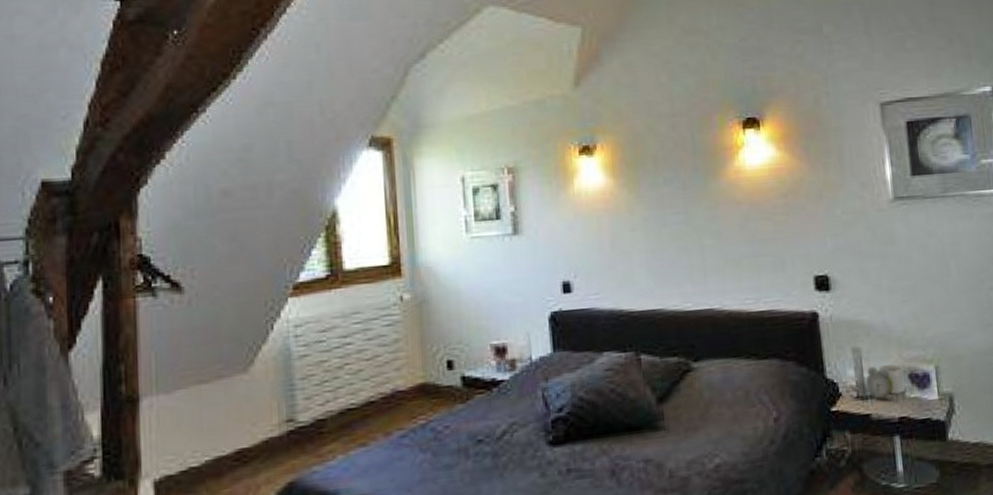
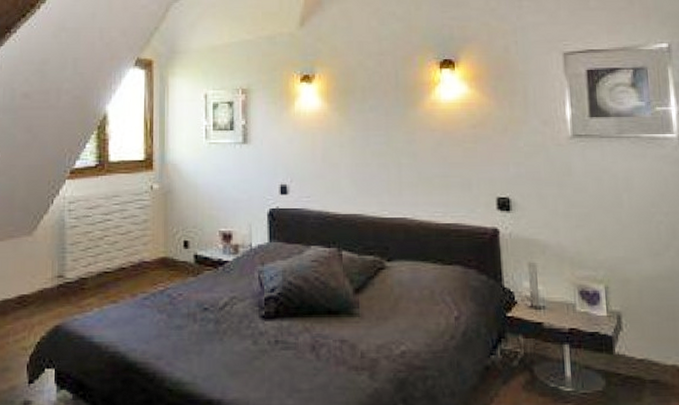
alarm clock: present [865,367,895,402] -> none [539,281,566,313]
mug: present [878,364,909,394] -> none [552,280,579,307]

